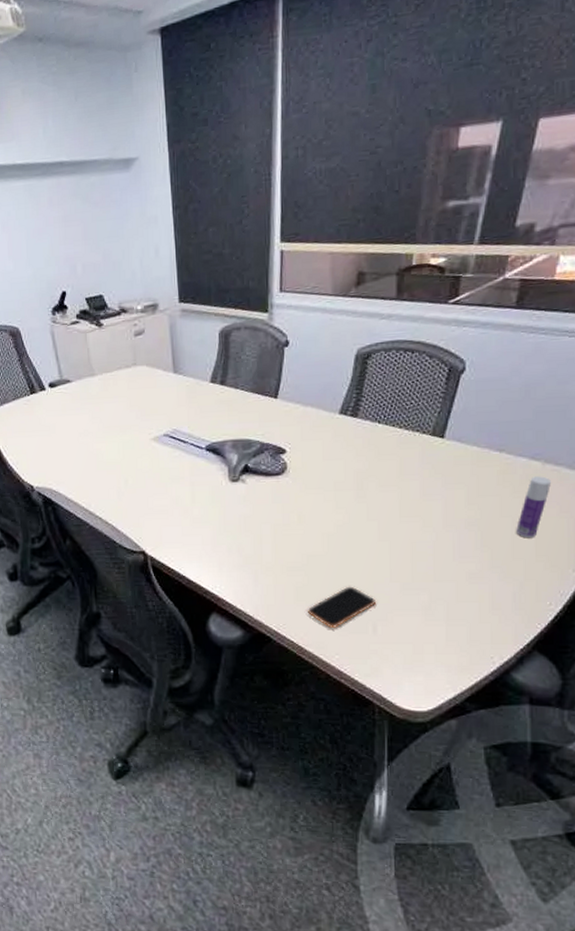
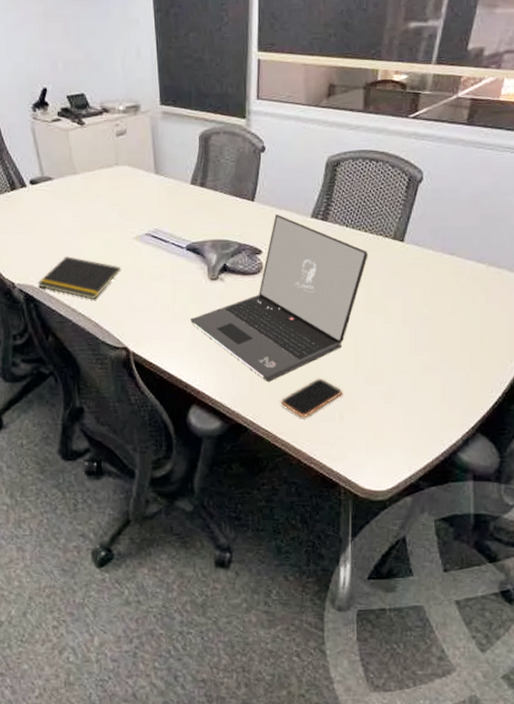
notepad: none [55,458,139,503] -> present [37,255,121,300]
laptop: none [210,410,404,589] -> present [190,213,368,382]
bottle: present [516,476,552,538] -> none [464,277,495,333]

